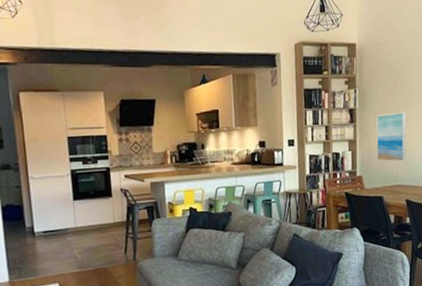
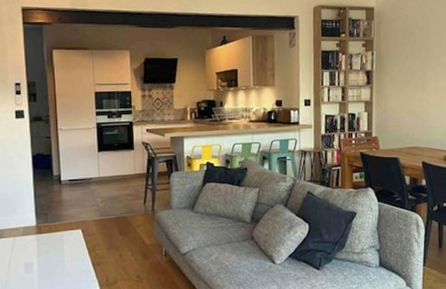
wall art: present [376,112,407,162] -> none [392,74,424,124]

